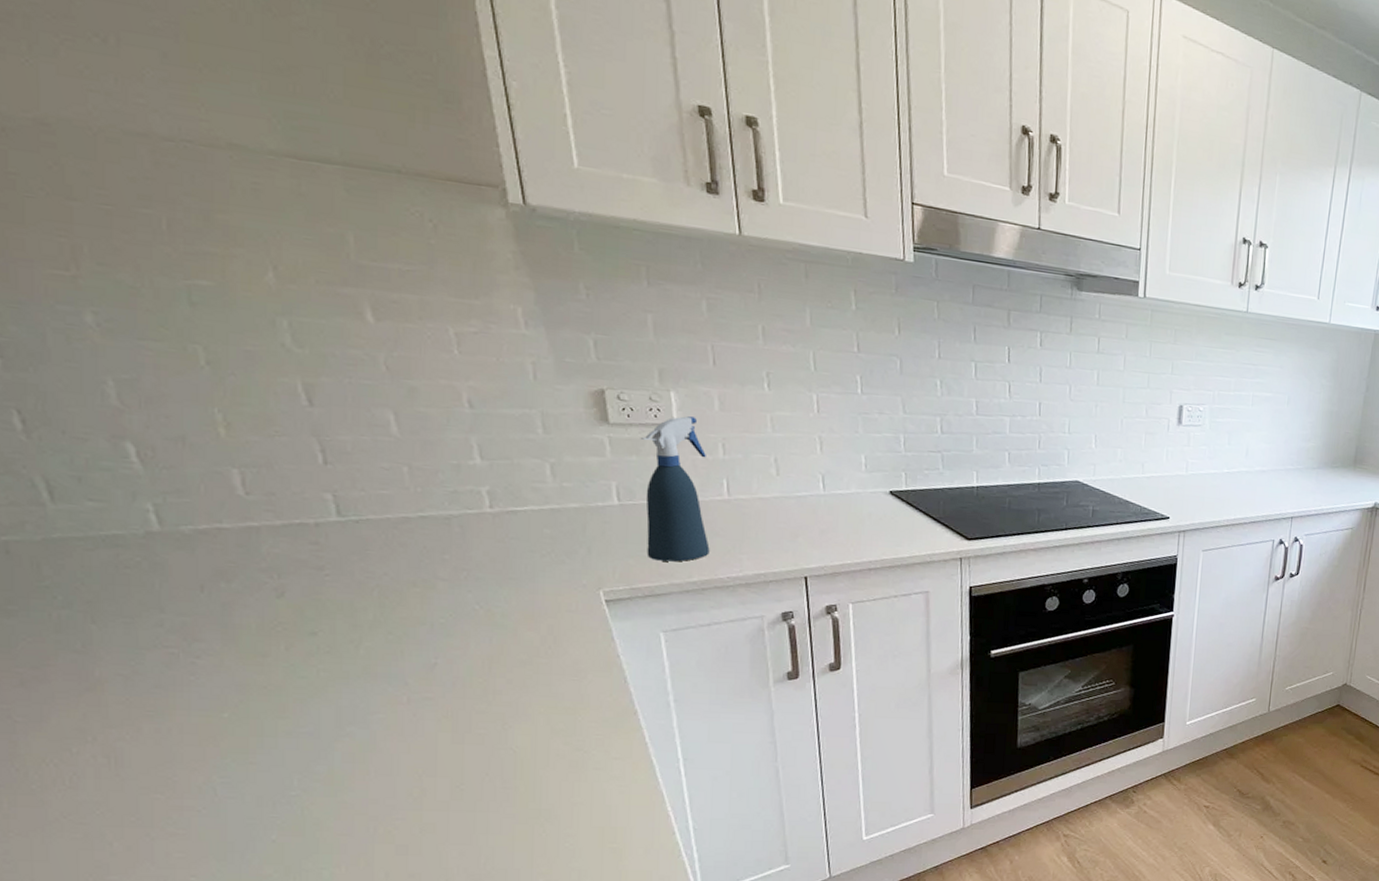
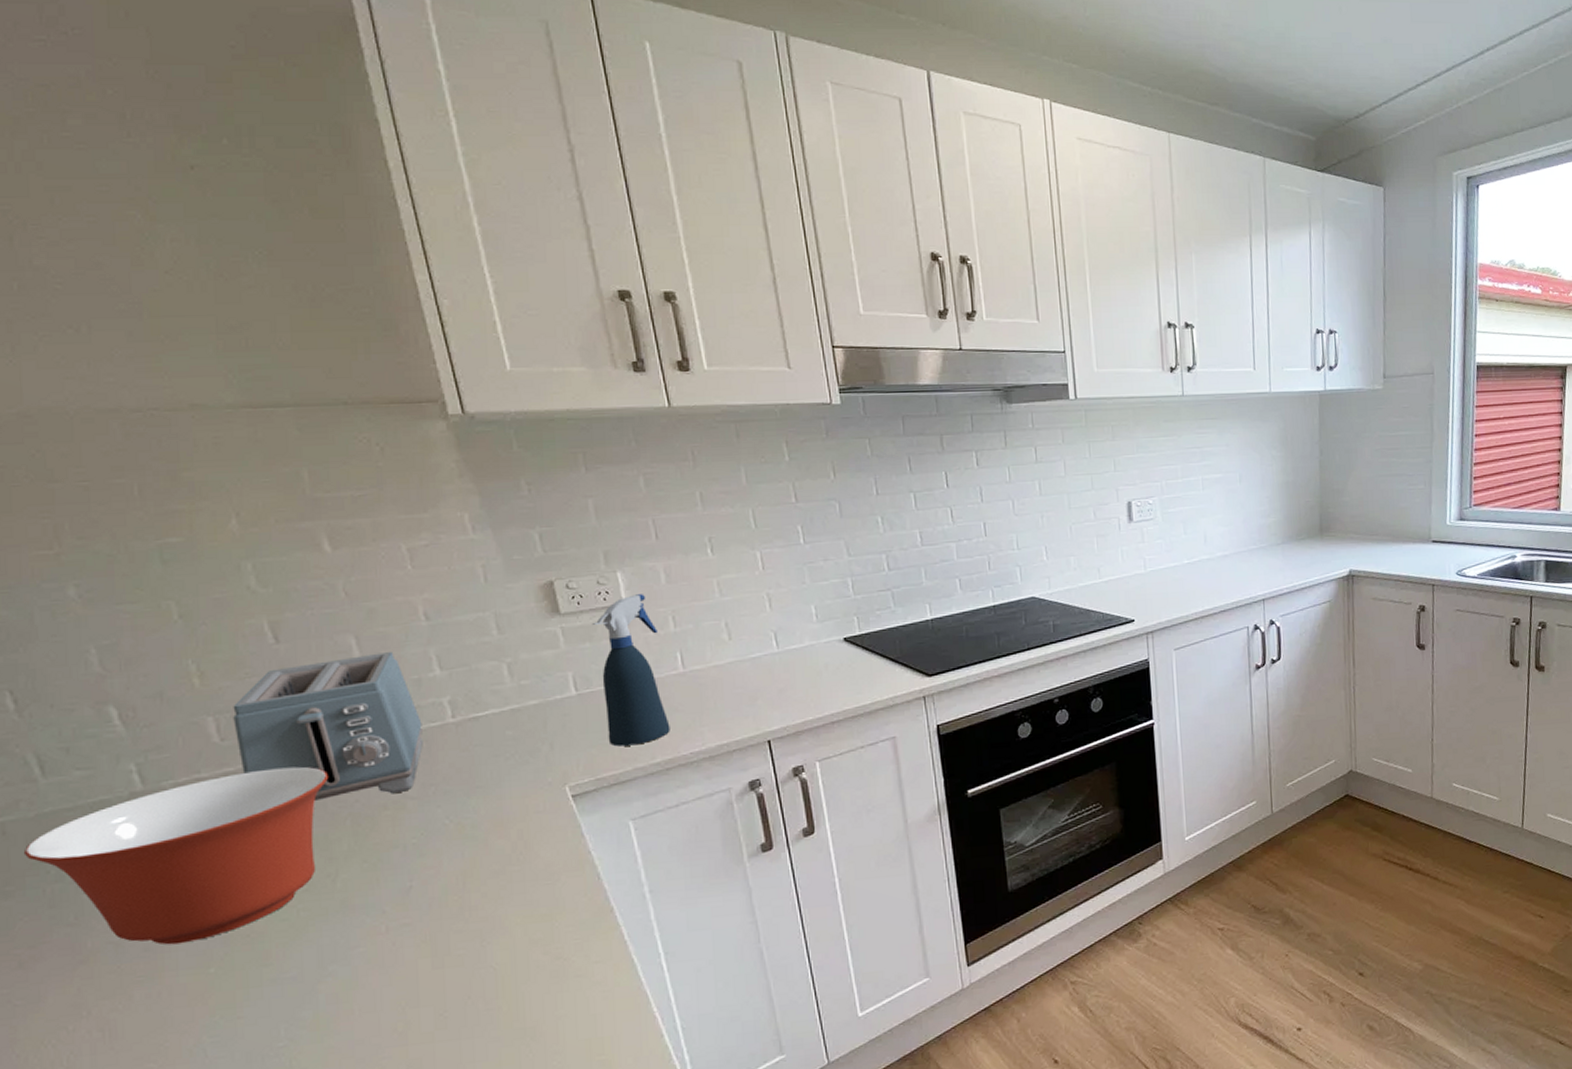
mixing bowl: none [30,529,358,686] -> present [24,766,329,945]
toaster: none [260,431,458,573] -> present [233,652,423,800]

